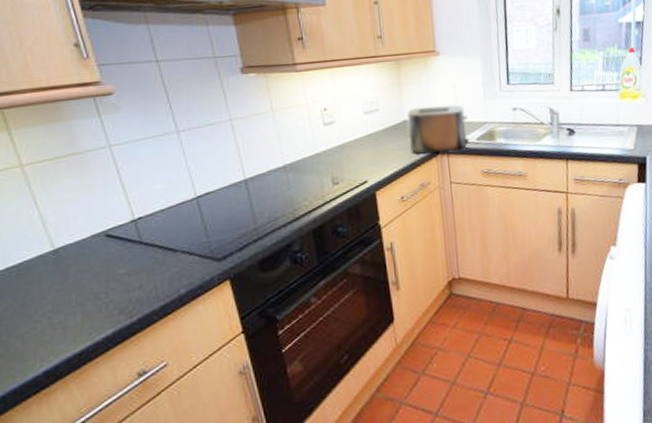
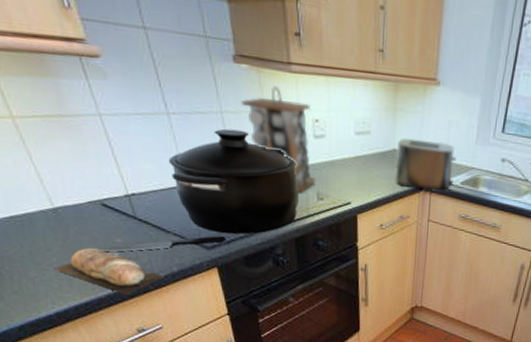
bread loaf: none [48,284,172,334] -> present [54,247,165,295]
kitchen knife: none [98,243,239,288] -> present [97,236,227,252]
saucepan: none [177,132,313,241] -> present [168,128,299,234]
spice rack: none [250,86,330,182] -> present [241,86,317,193]

